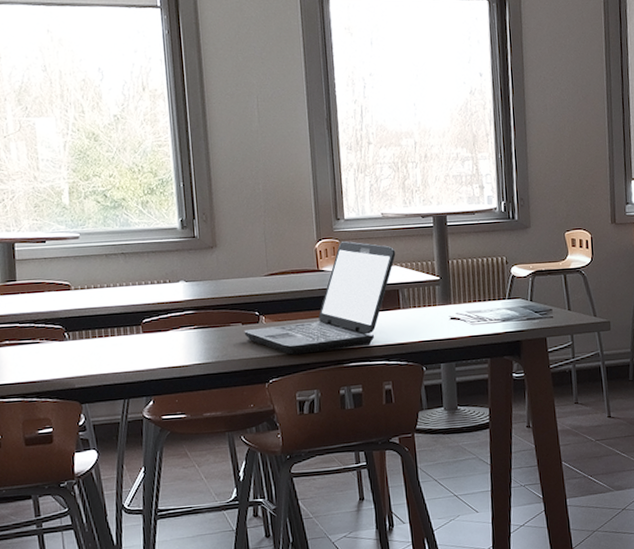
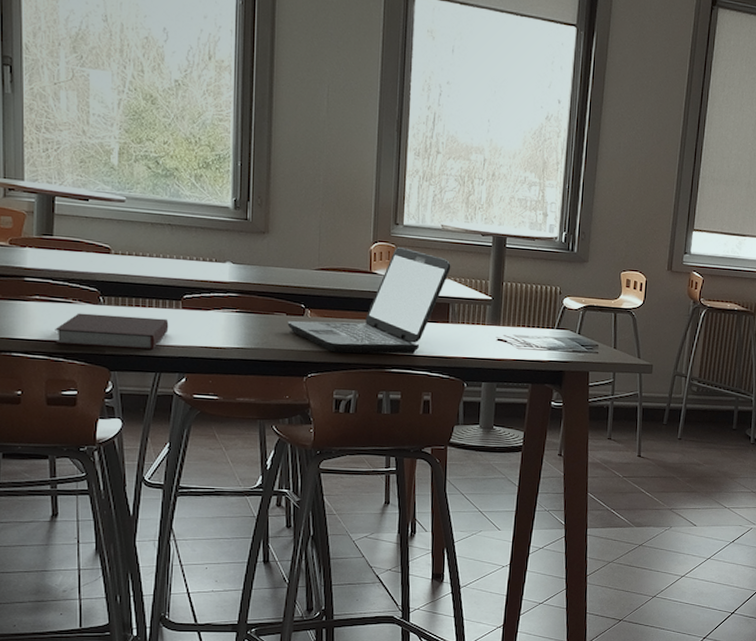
notebook: none [26,345,132,385] -> present [55,313,169,350]

